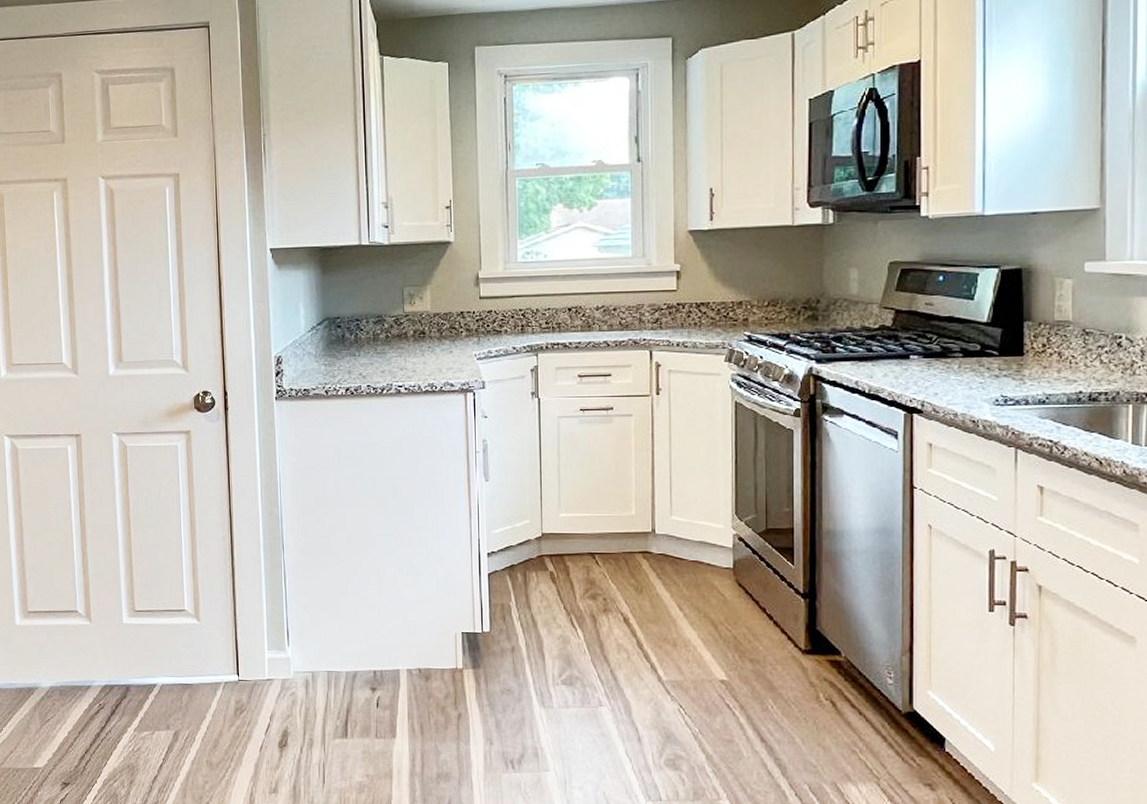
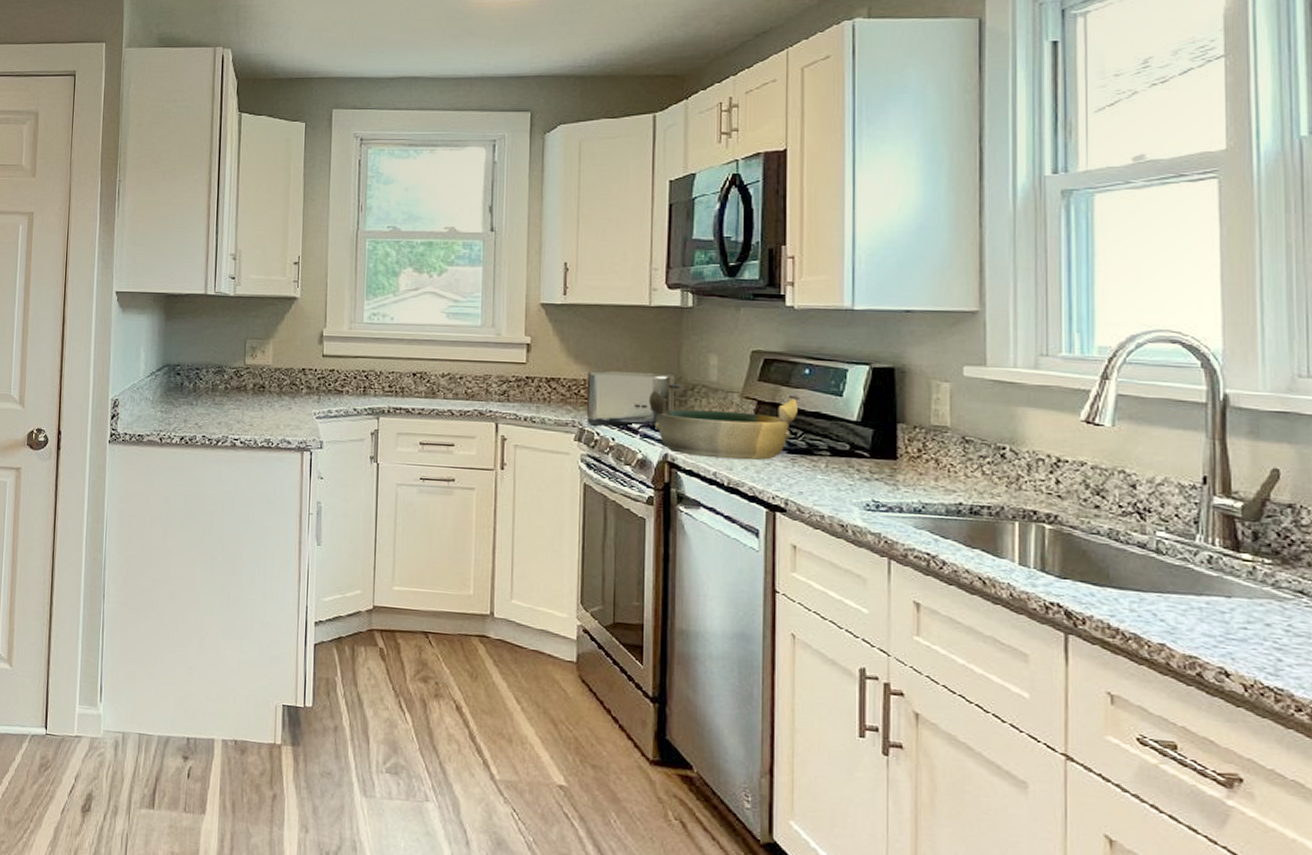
toaster: none [735,289,823,346] -> present [586,370,680,430]
cooking pot: none [794,305,932,368] -> present [649,391,797,461]

